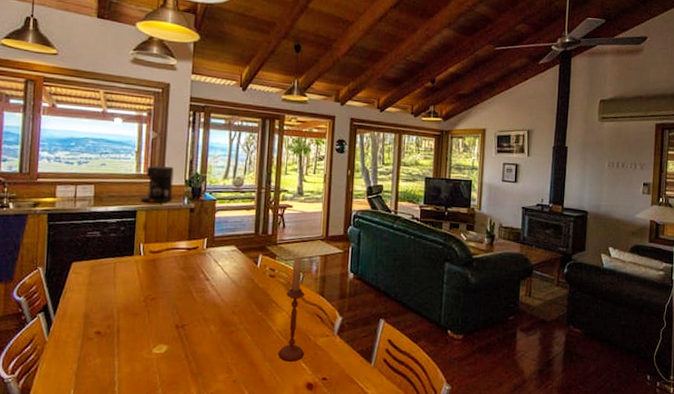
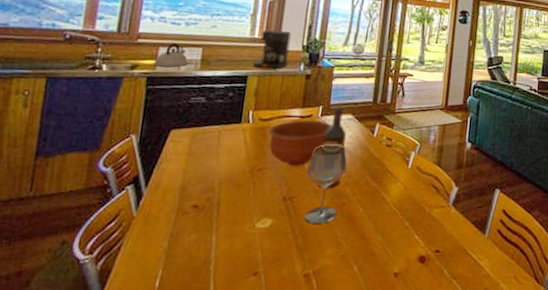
kettle: none [53,181,83,204] -> present [153,43,188,68]
bowl: none [159,252,218,296] -> present [269,120,333,166]
wine glass: none [195,275,234,351] -> present [304,144,347,225]
wine bottle: none [207,238,232,317] -> present [317,106,347,188]
candlestick: present [278,257,304,362] -> none [391,126,421,234]

